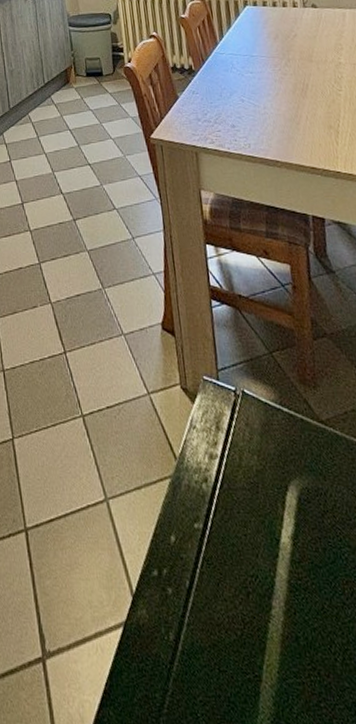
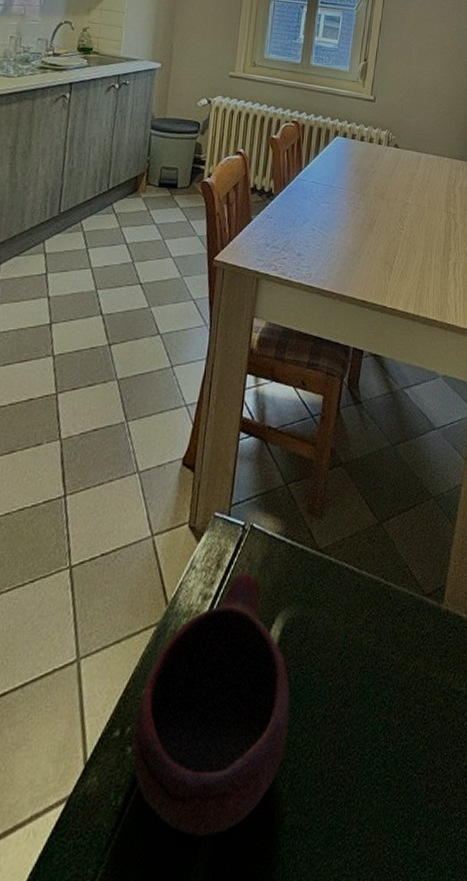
bowl: none [168,437,329,692] -> present [131,573,290,837]

